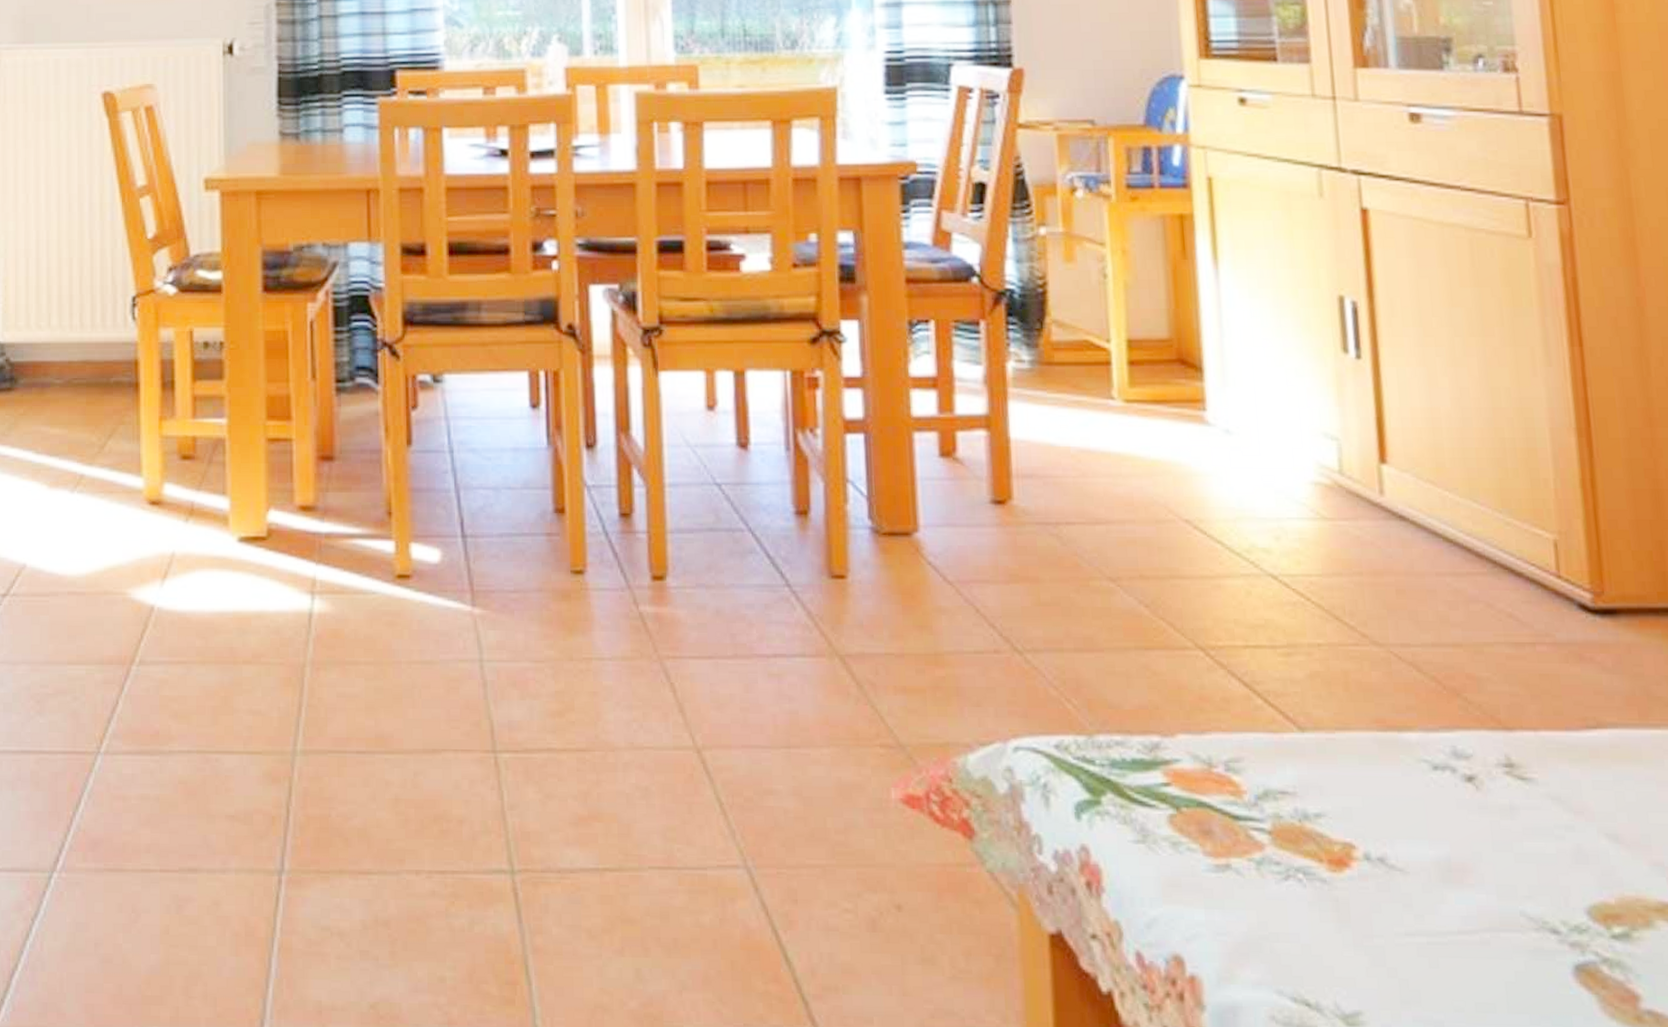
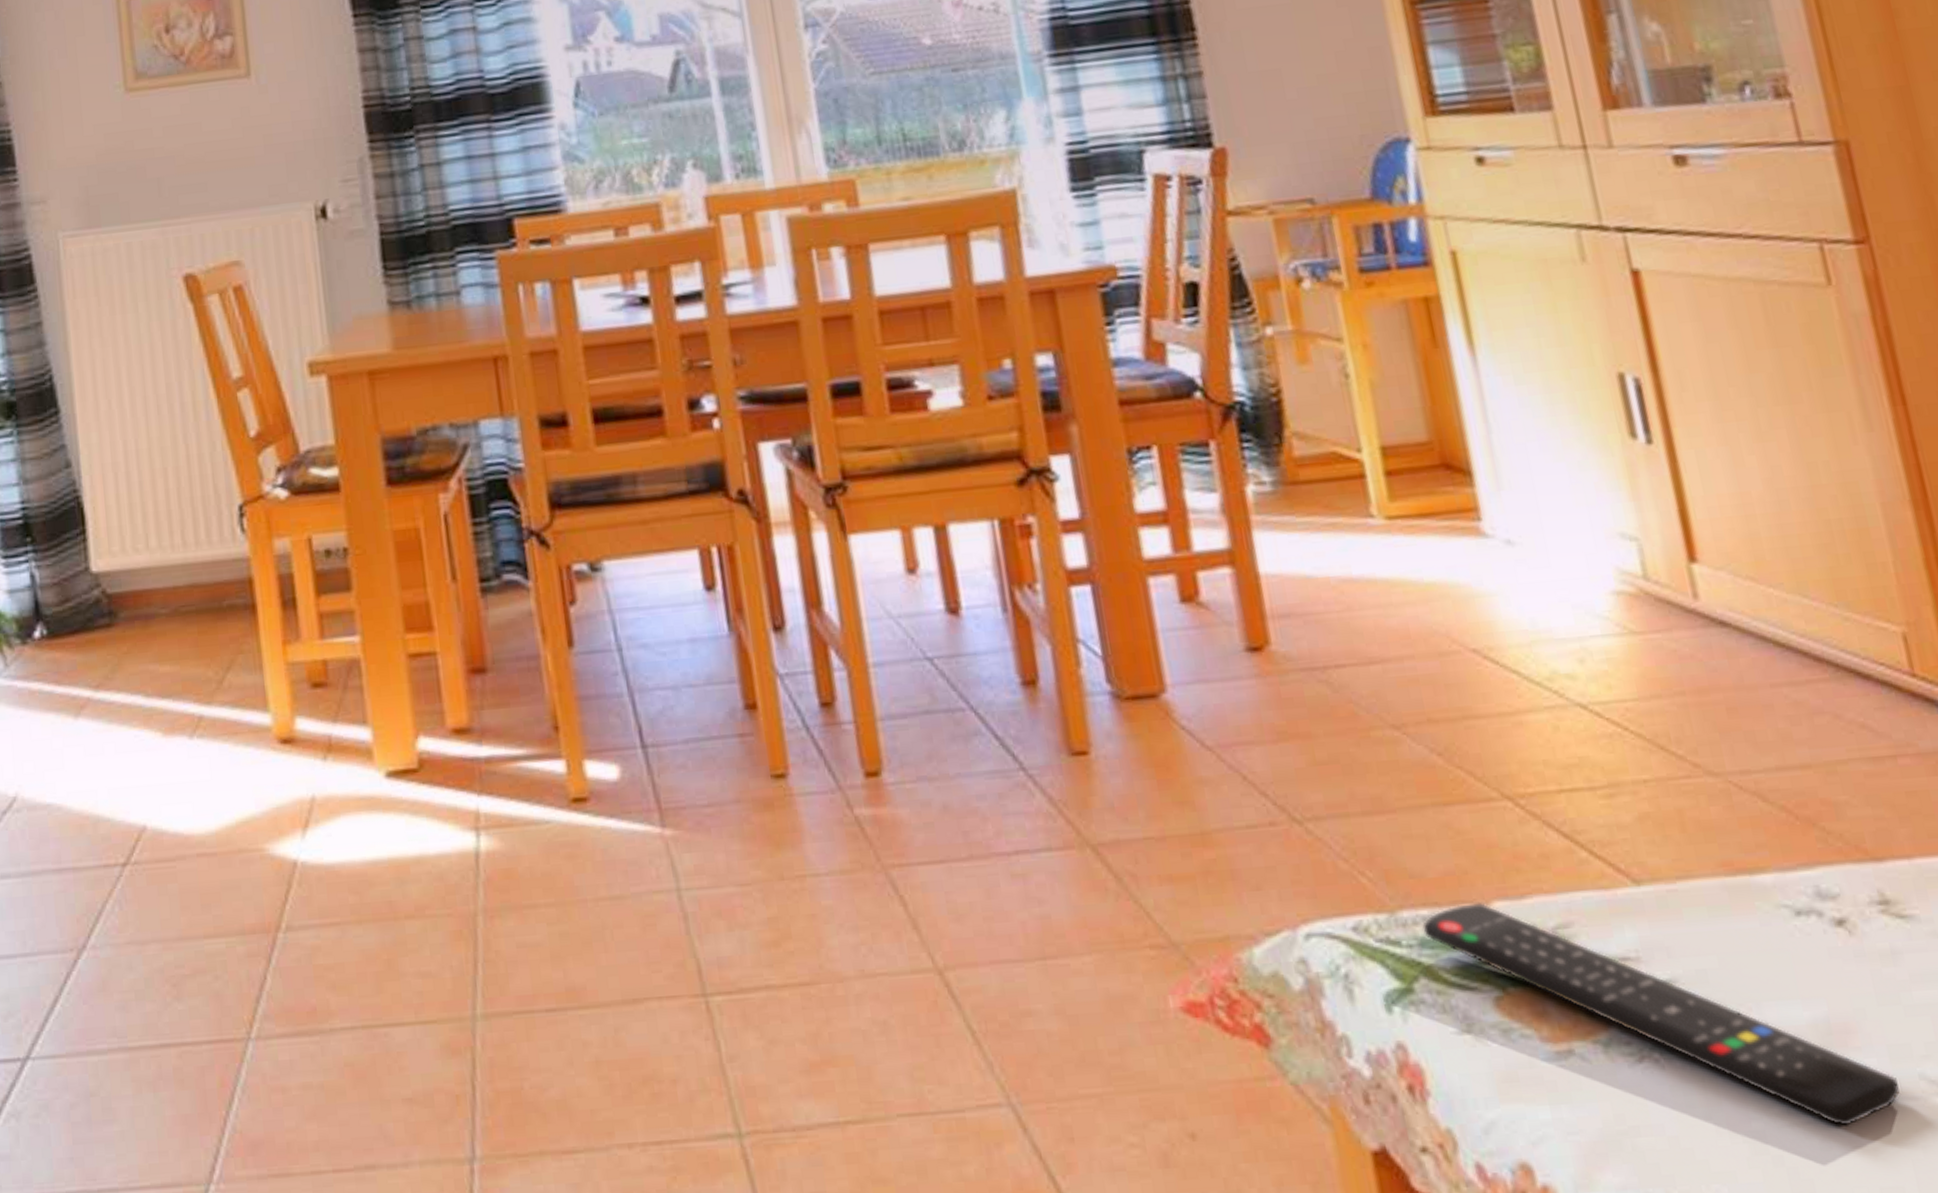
remote control: none [1115,734,1502,949] -> present [1422,903,1901,1127]

